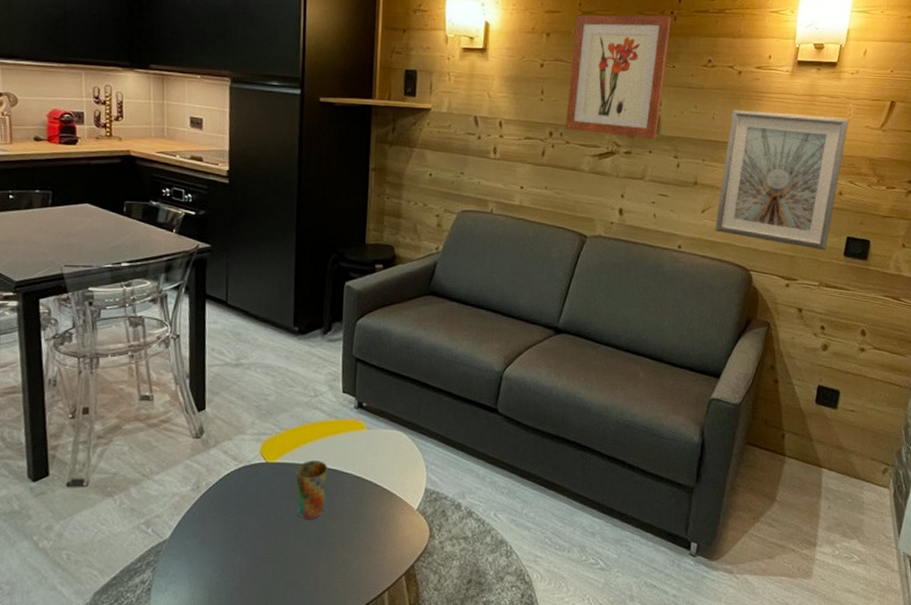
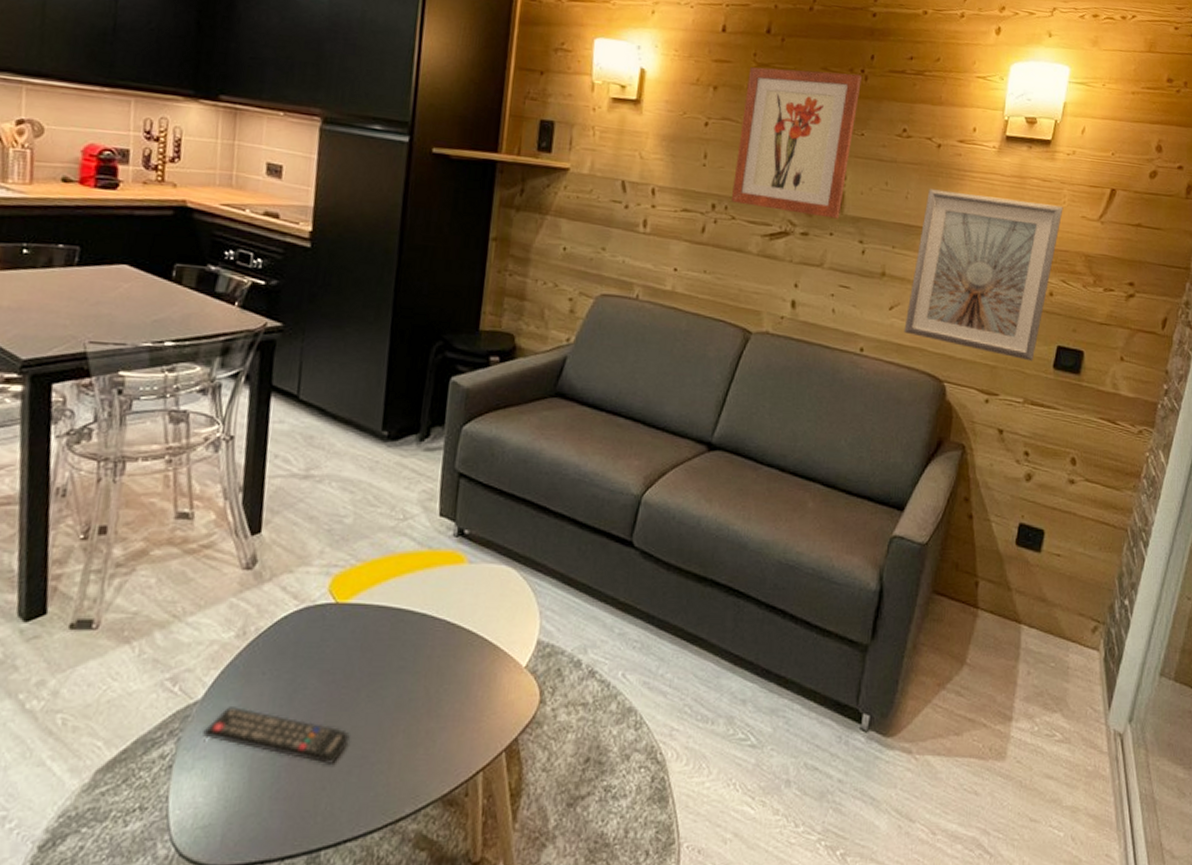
remote control: none [172,544,283,588] -> present [203,707,350,766]
cup: present [296,460,328,520] -> none [371,601,416,678]

